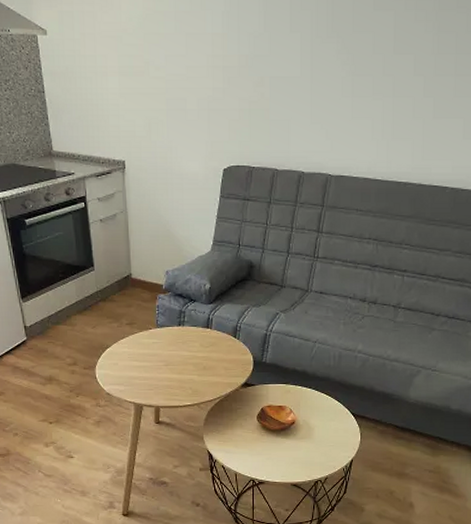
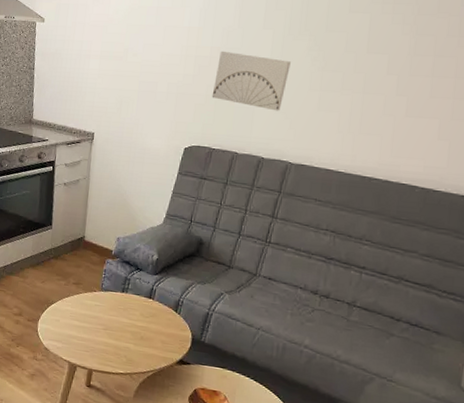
wall art: none [245,59,321,122] -> present [212,51,291,111]

